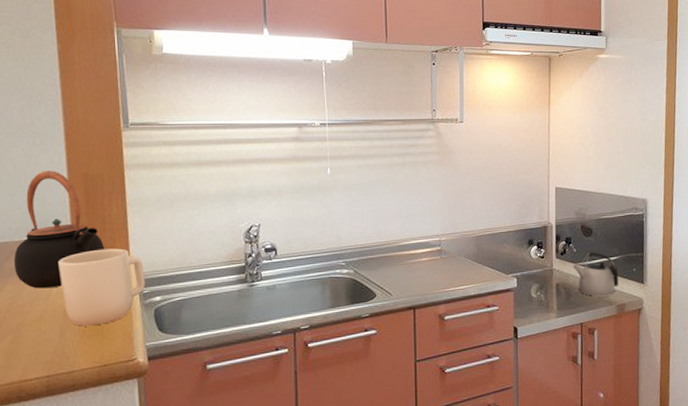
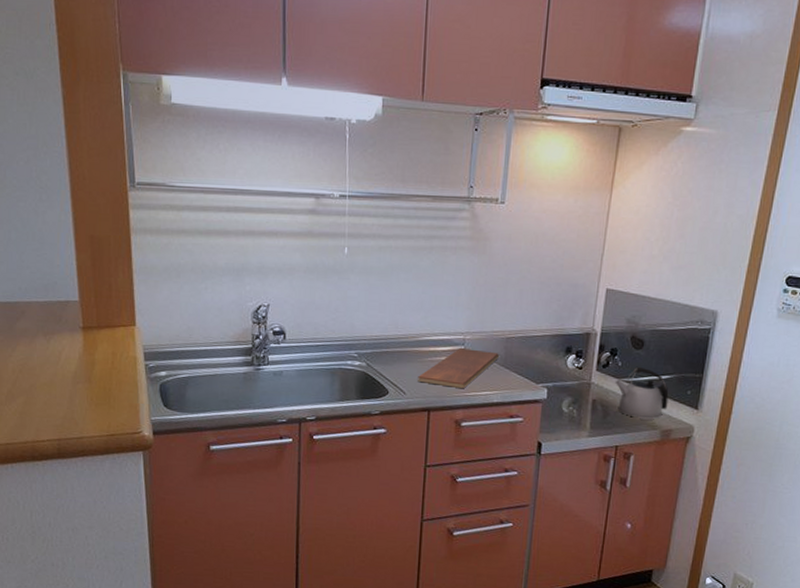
teapot: present [13,171,105,289] -> none [24,229,112,353]
mug: present [57,248,145,327] -> none [66,317,151,395]
chopping board: none [402,249,473,286] -> present [418,348,500,389]

